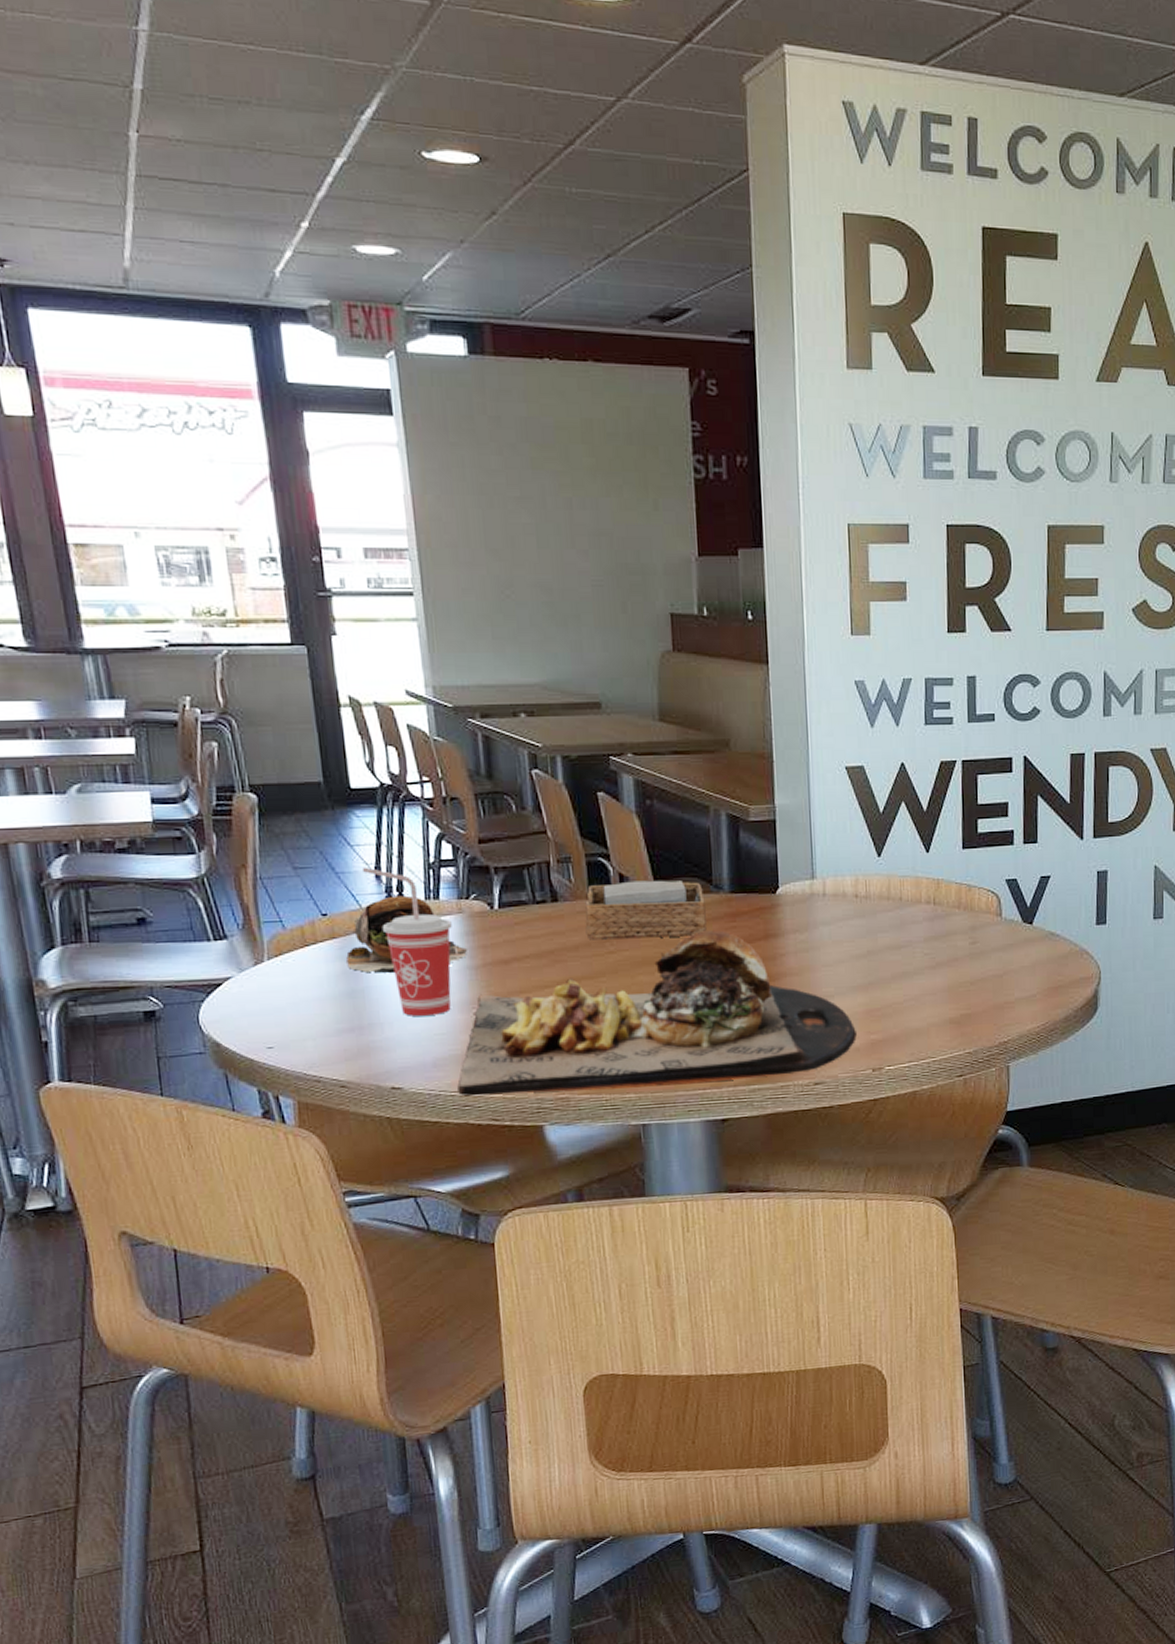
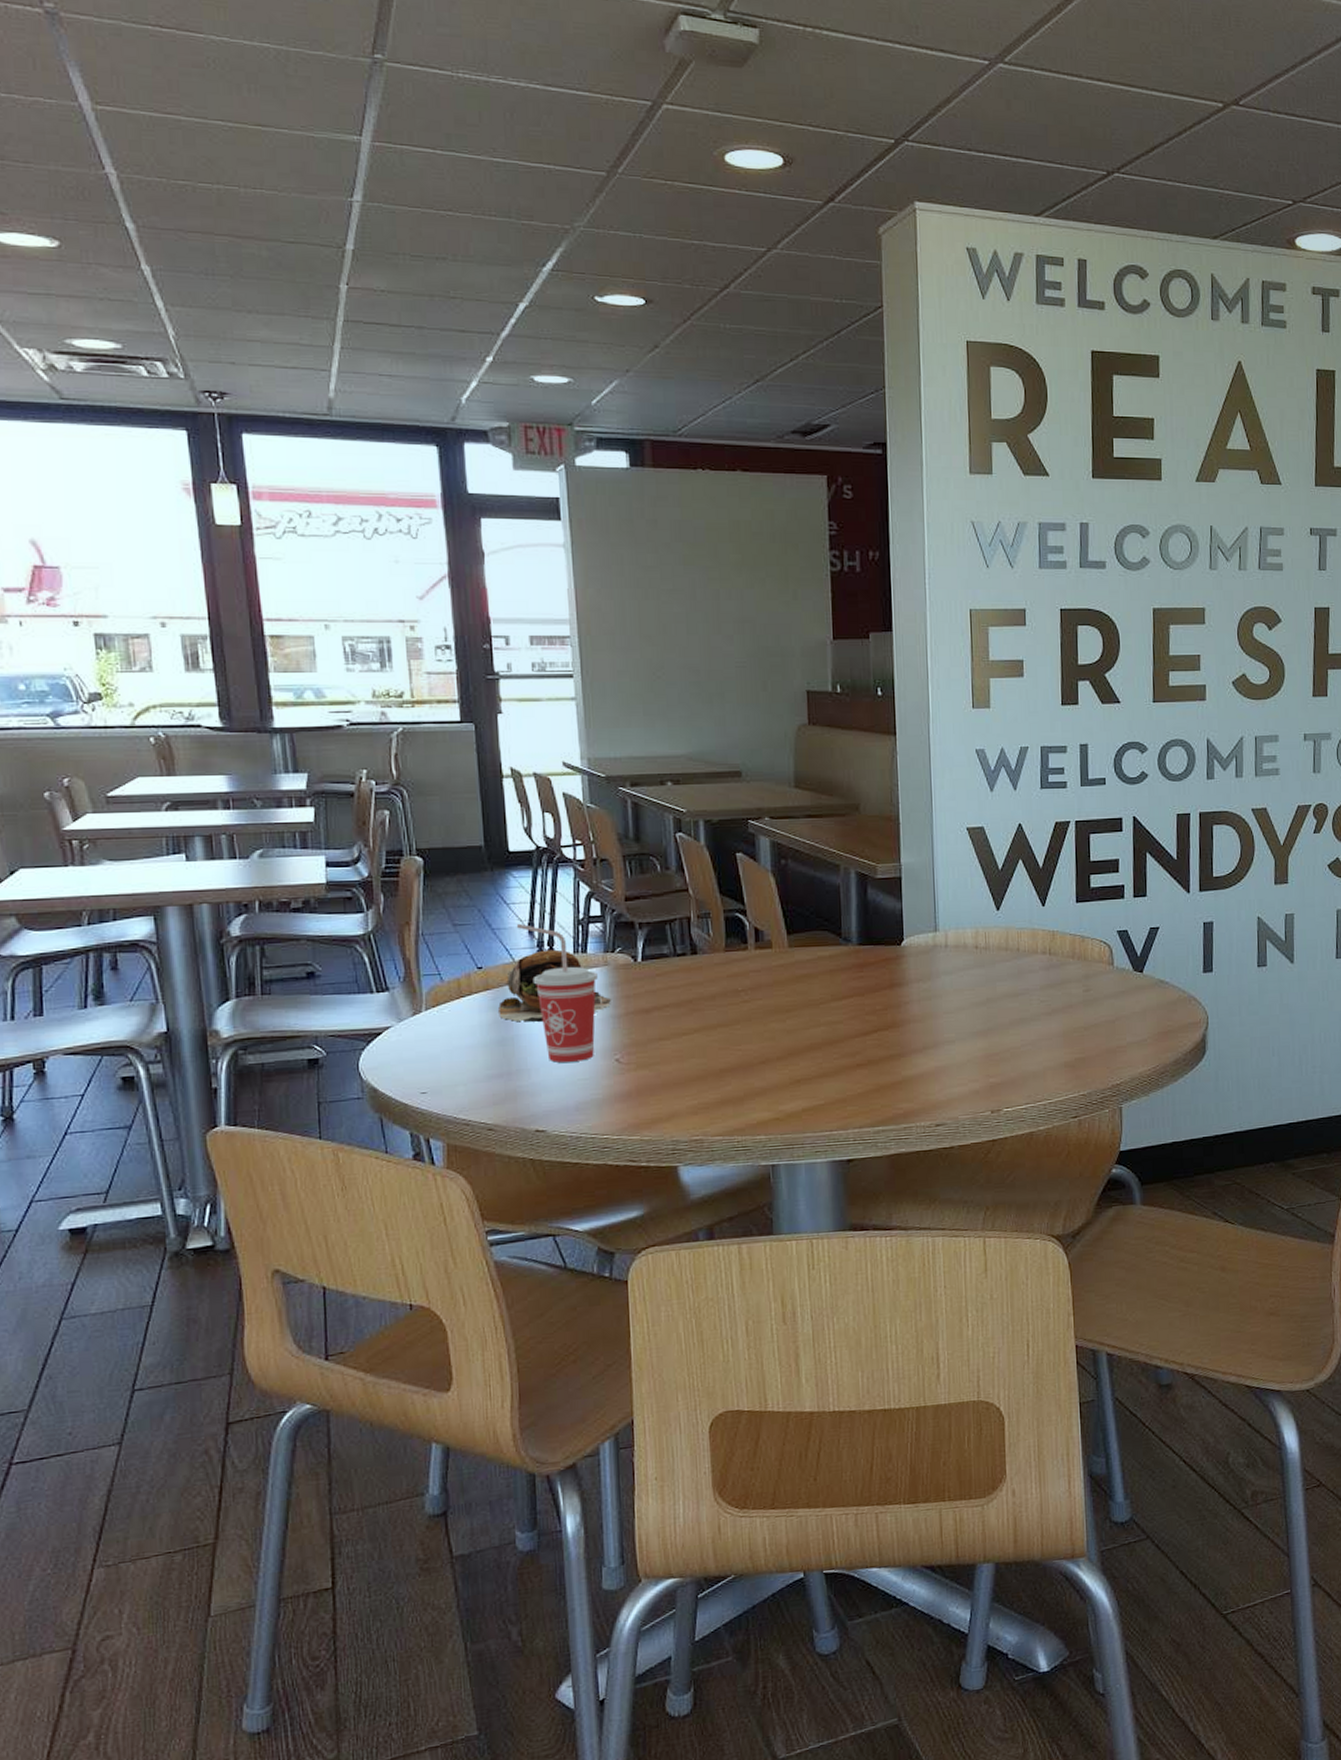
food tray: present [457,930,856,1096] -> none [598,980,976,1138]
napkin holder: present [585,880,707,940] -> none [722,933,836,990]

